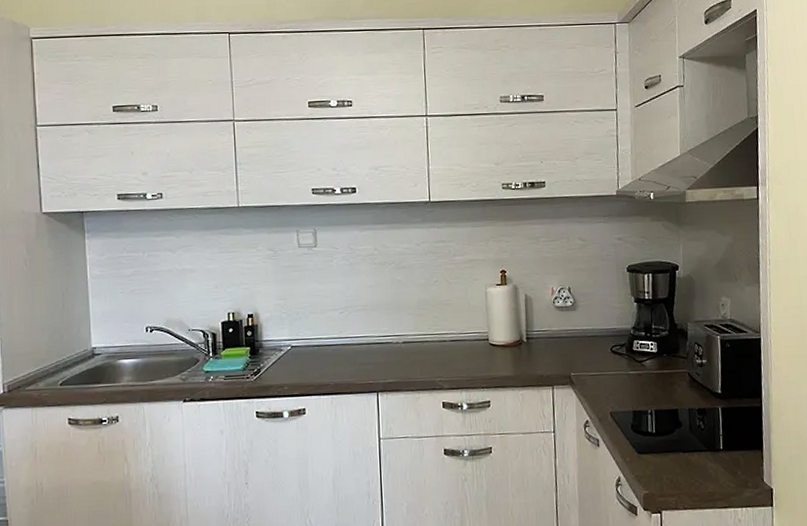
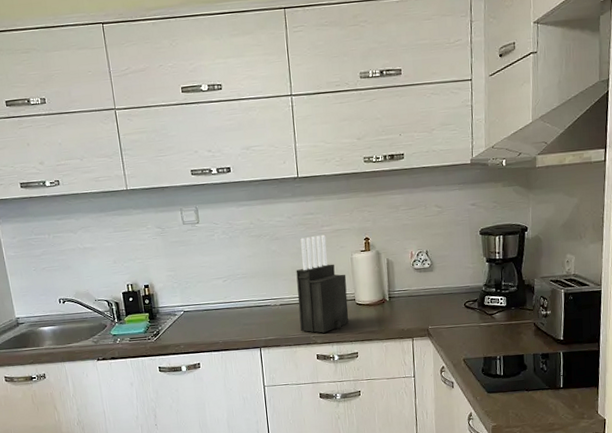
knife block: none [423,265,481,377] -> present [296,234,349,333]

